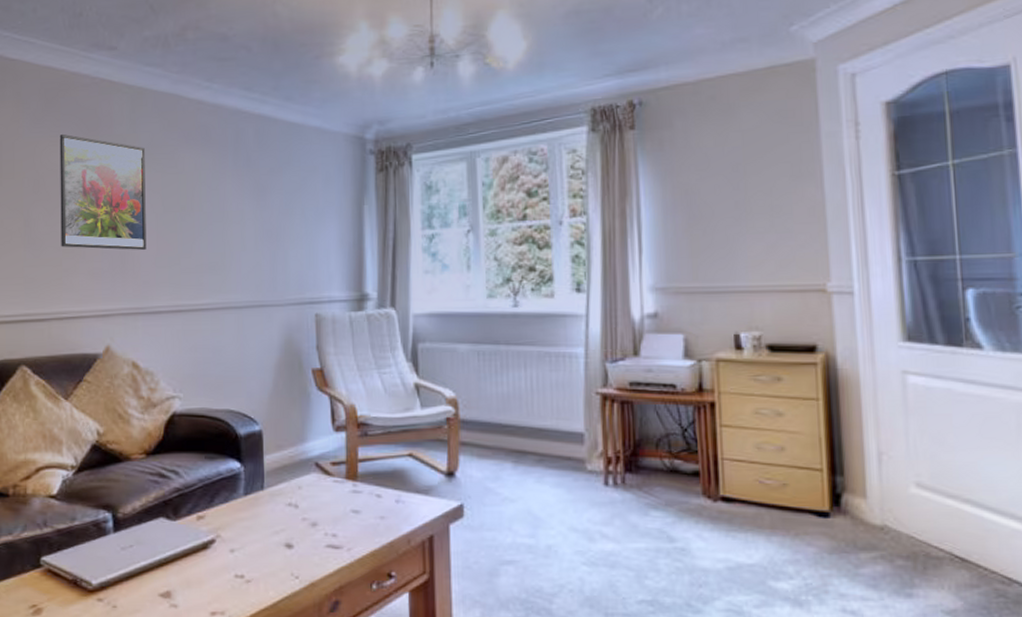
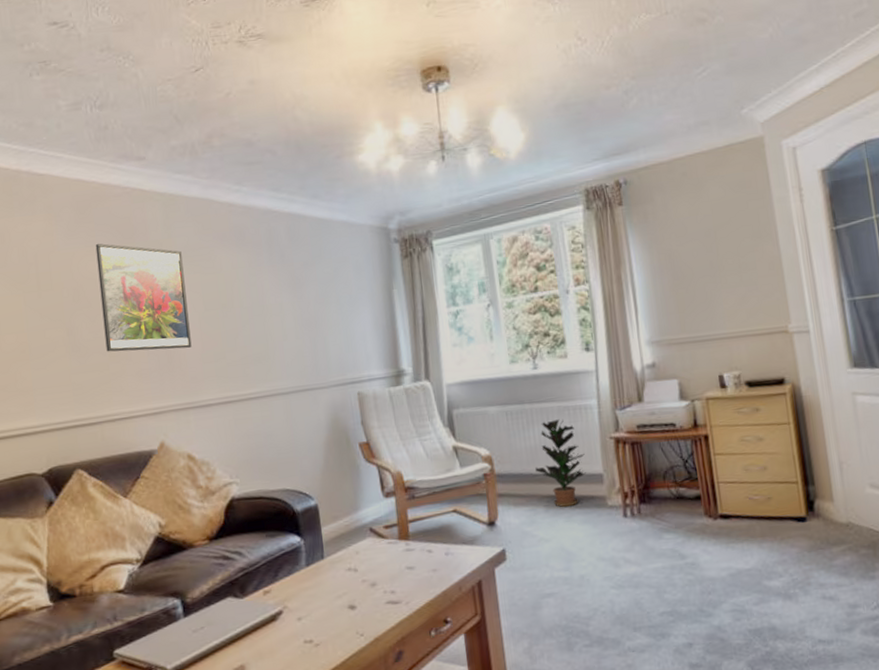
potted plant: none [506,366,565,465] -> present [535,419,587,507]

